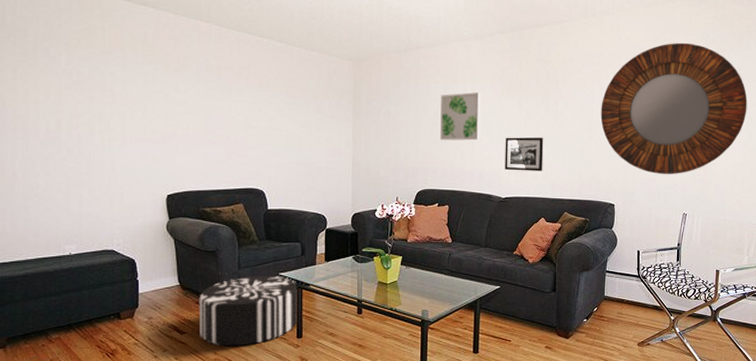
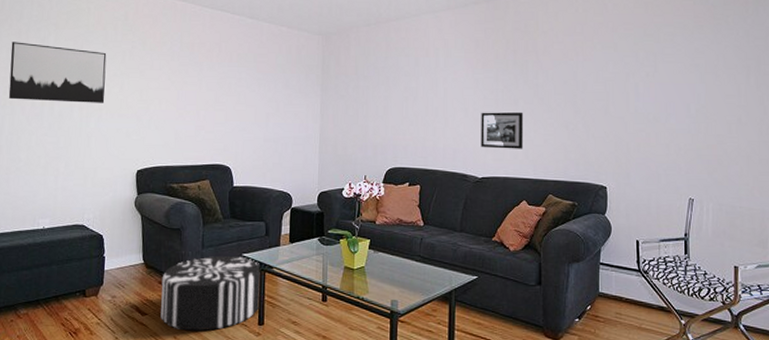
wall art: none [17,61,128,128] -> present [8,42,107,103]
wall art: present [440,92,481,141] -> none [411,65,454,116]
home mirror: present [600,42,748,174] -> none [586,8,760,154]

